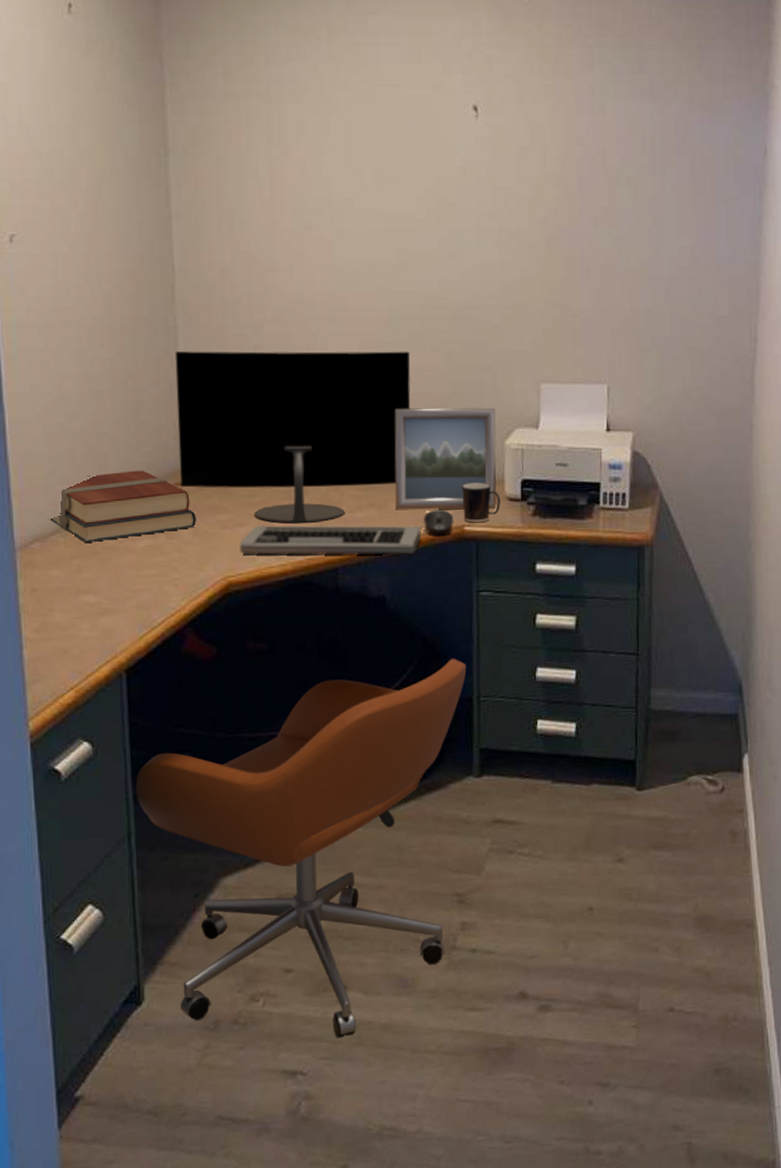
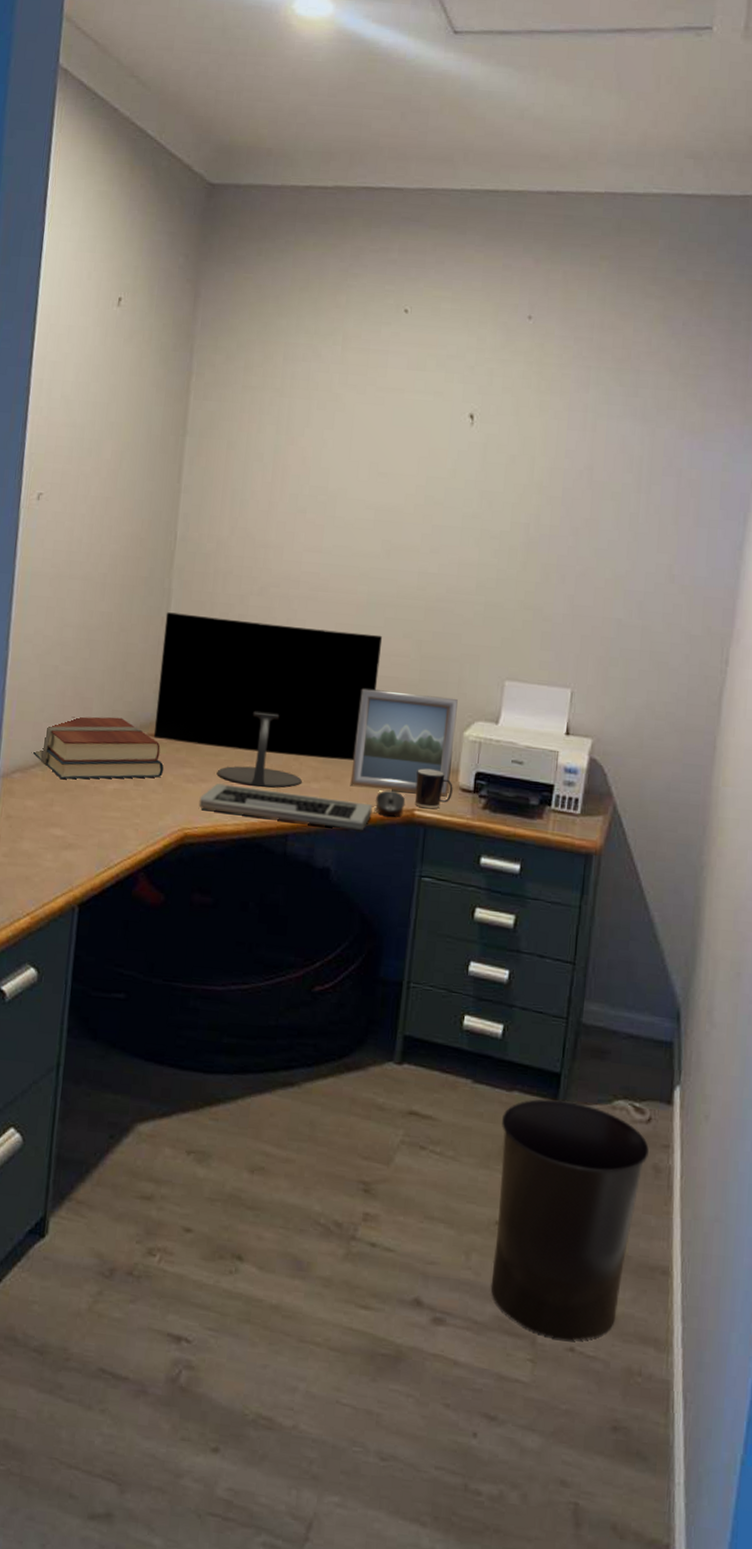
office chair: present [136,658,467,1039] -> none [70,939,401,1311]
waste bin: none [584,785,725,1003] -> present [491,1098,649,1340]

